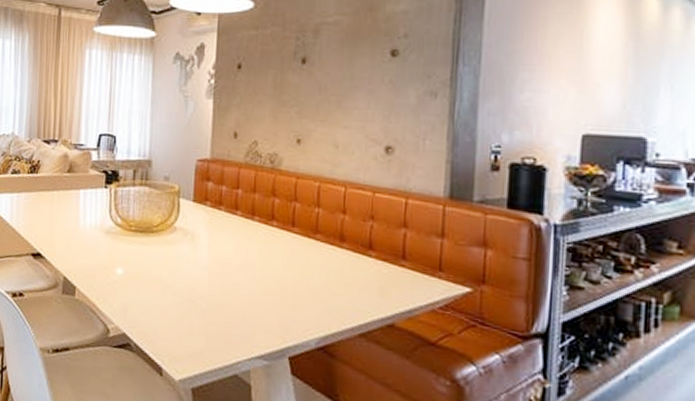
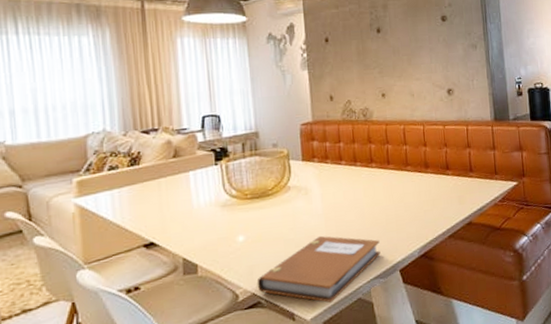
notebook: none [129,290,269,370] -> present [257,235,381,304]

